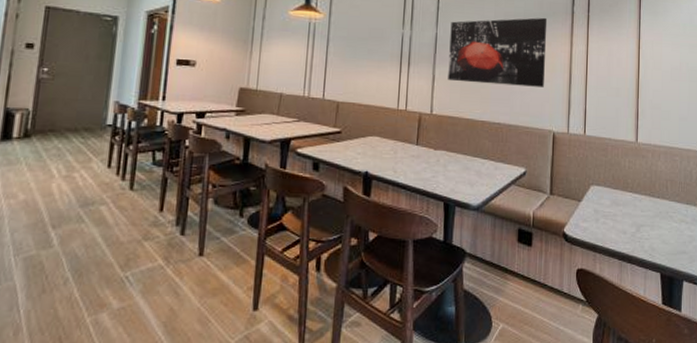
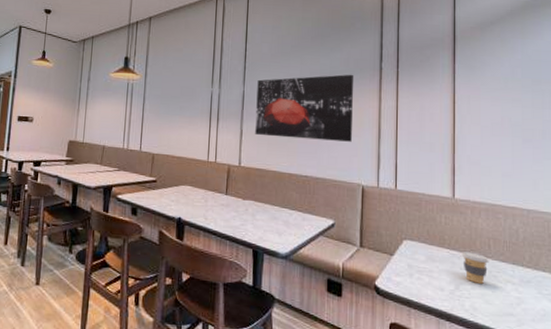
coffee cup: none [642,194,666,224] -> present [461,252,489,284]

